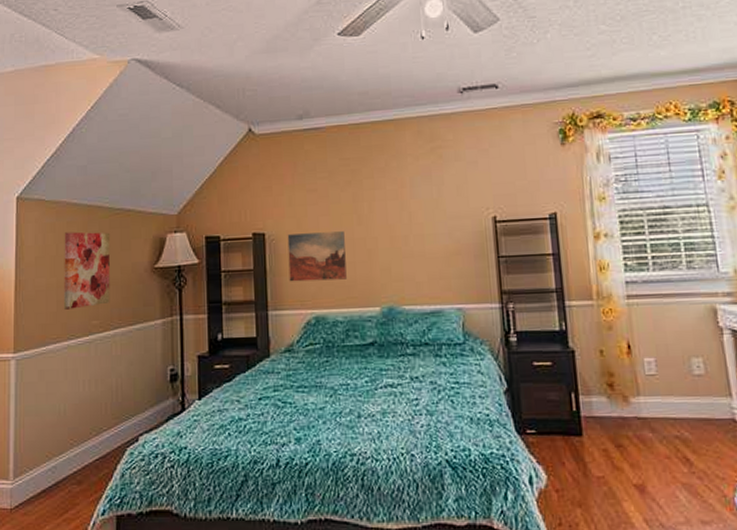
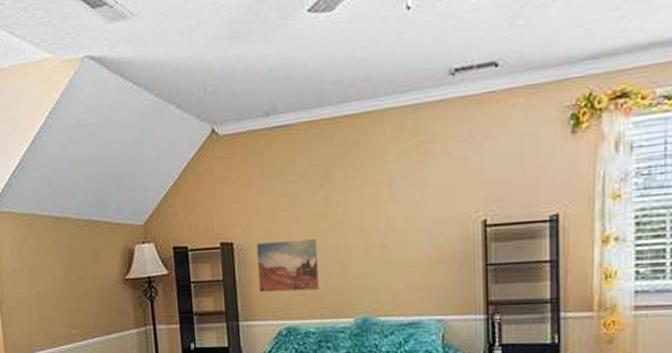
wall art: present [64,232,111,310] -> none [37,244,87,319]

